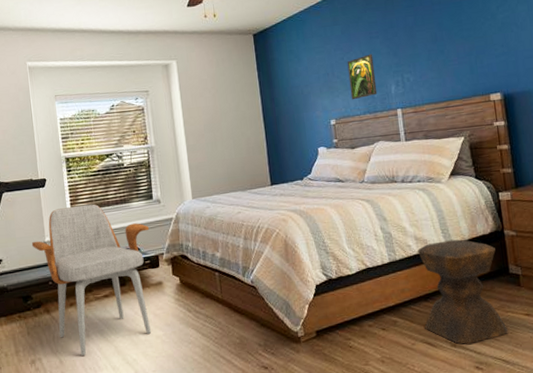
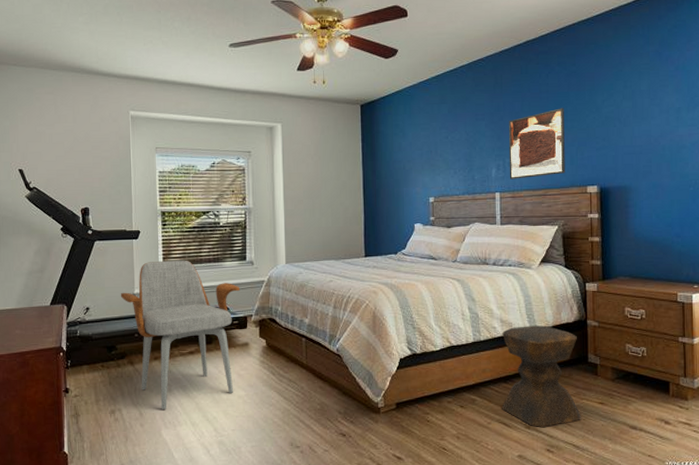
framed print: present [347,54,378,100] -> none [451,135,478,180]
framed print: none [404,18,466,95] -> present [508,108,565,179]

